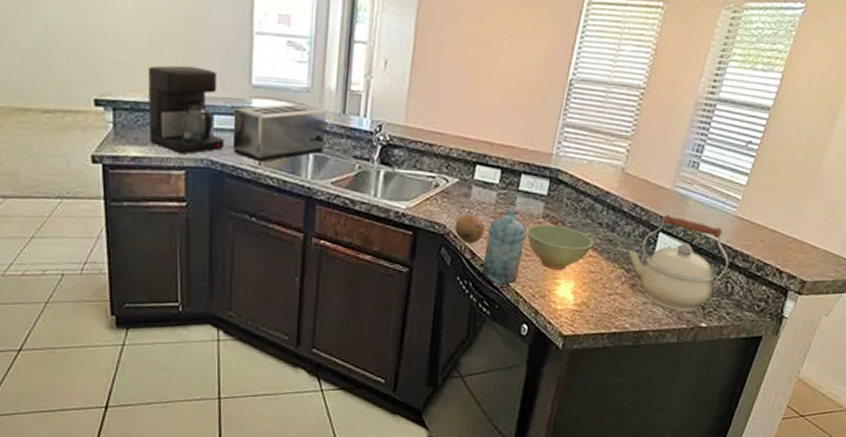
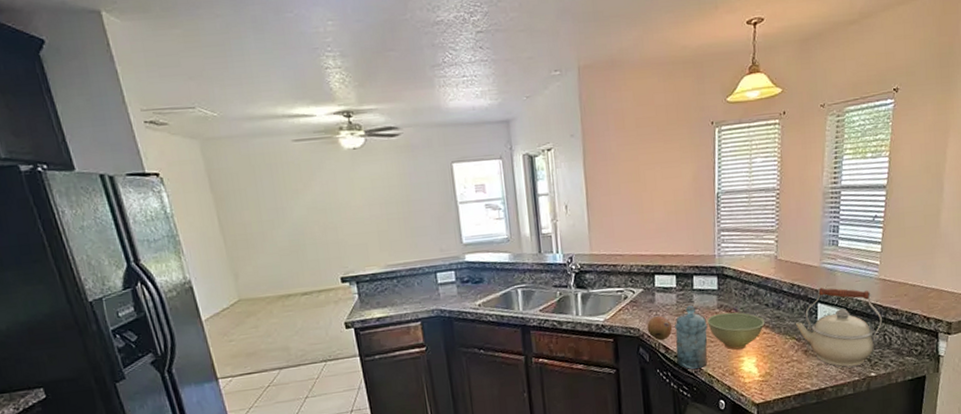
coffee maker: present [147,65,224,154] -> none [379,237,449,309]
toaster: present [232,103,326,162] -> none [452,251,529,304]

